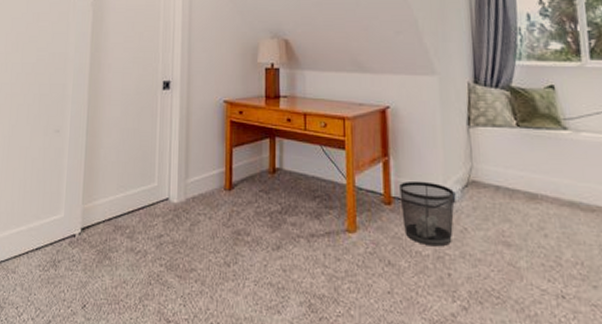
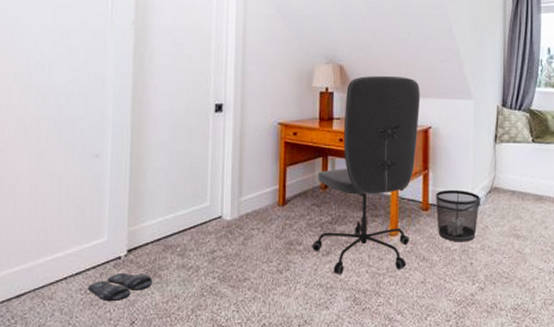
slippers: none [45,251,103,281] -> present [87,272,152,301]
office chair: none [260,51,375,274] -> present [311,76,420,275]

